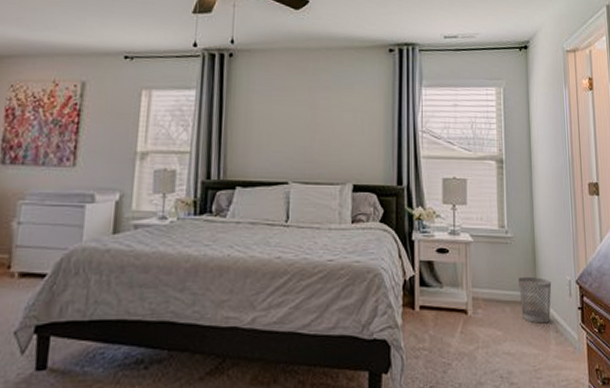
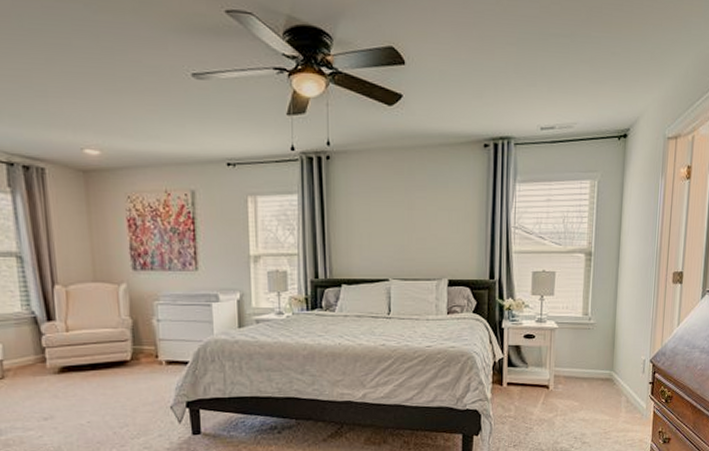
wastebasket: present [517,276,552,324] -> none [596,357,628,396]

